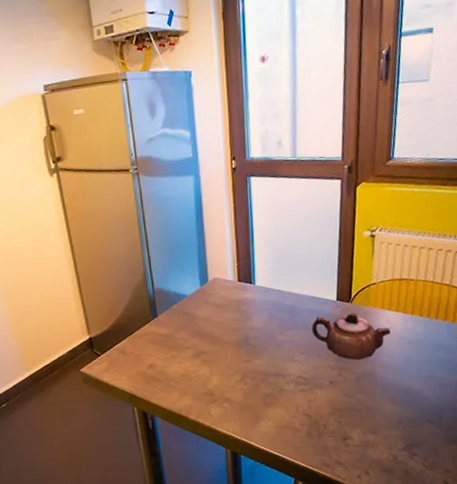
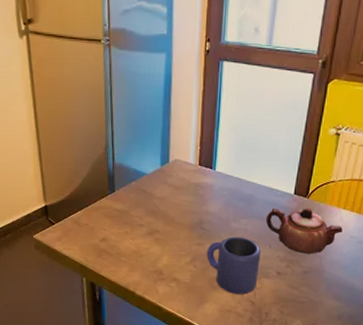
mug: none [256,349,311,409] -> present [206,236,261,295]

